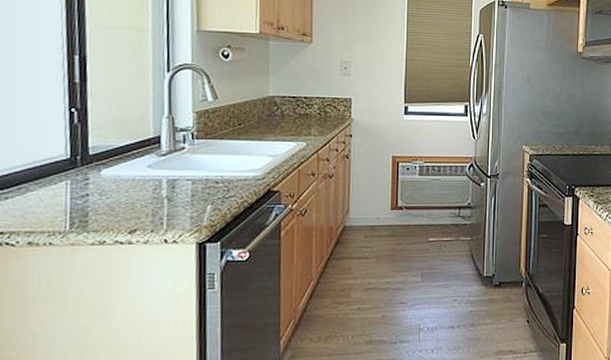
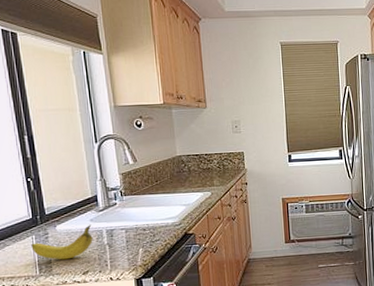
fruit: none [63,171,149,214] -> present [31,224,93,260]

